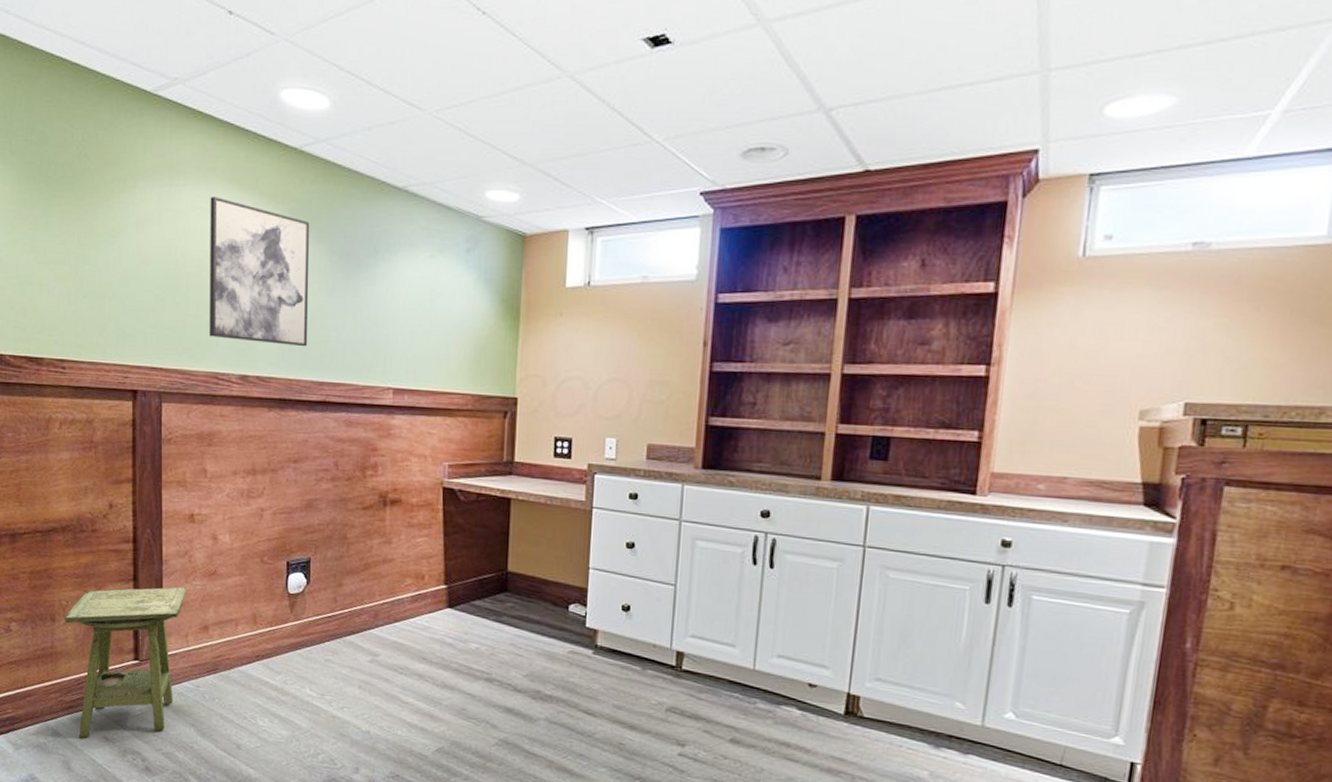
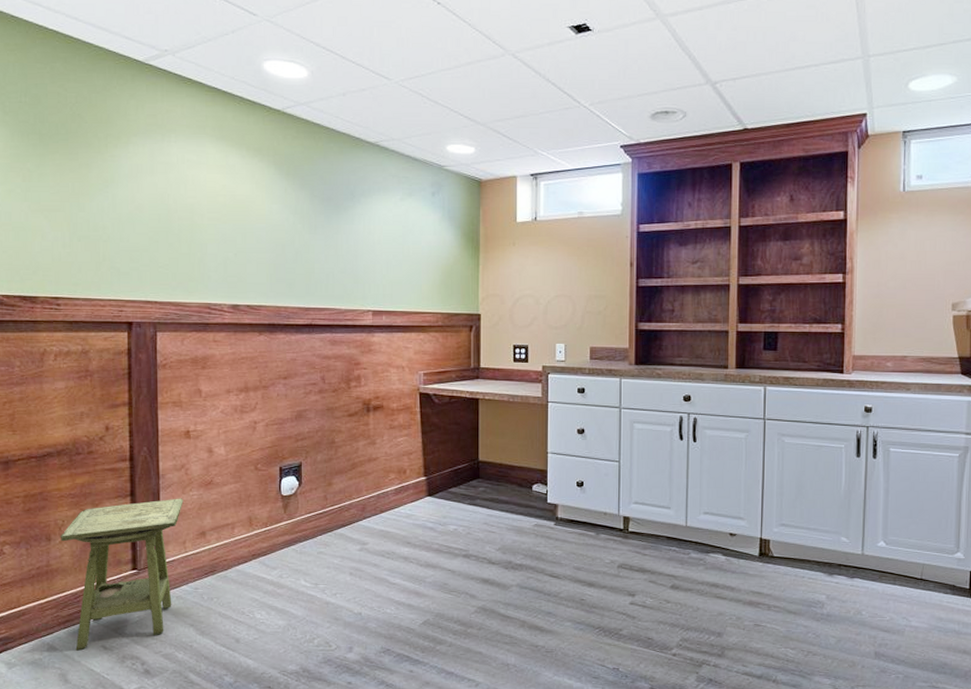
wall art: present [209,197,310,347] -> none [200,151,294,278]

